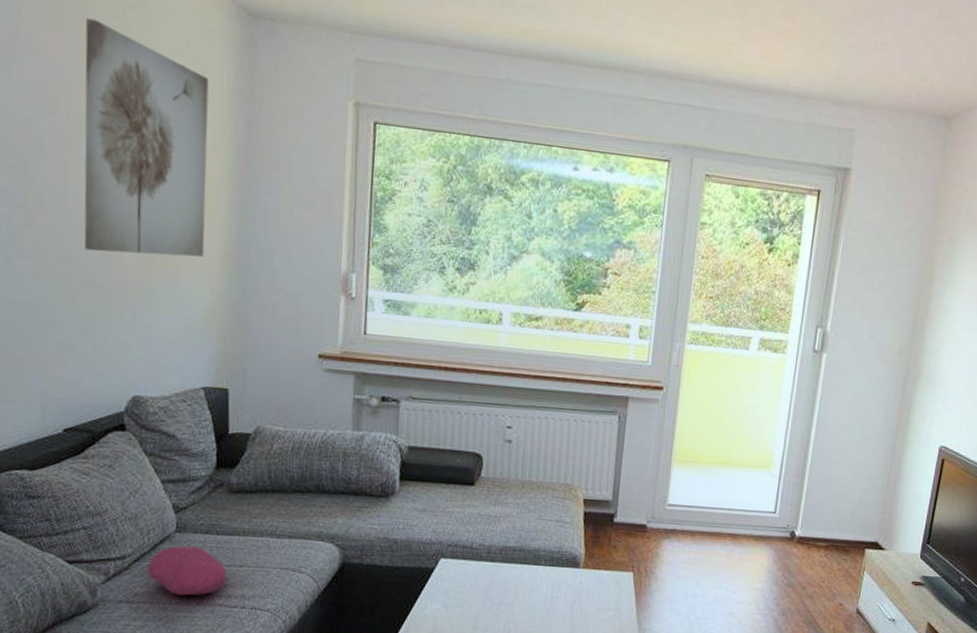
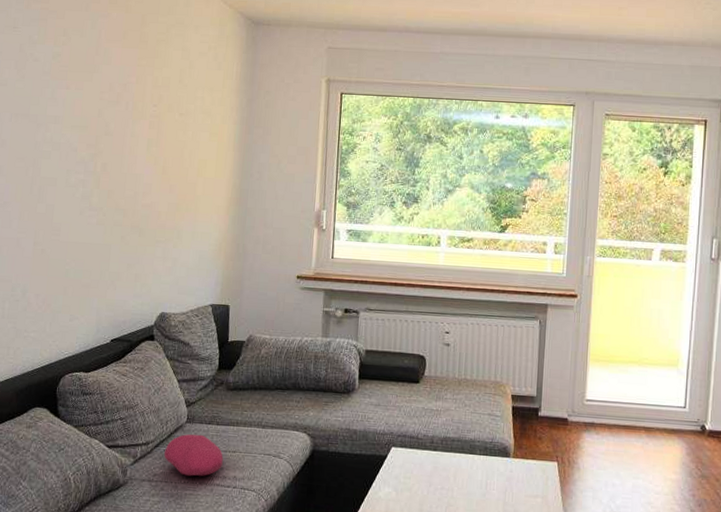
wall art: present [84,18,209,258] -> none [133,36,224,204]

